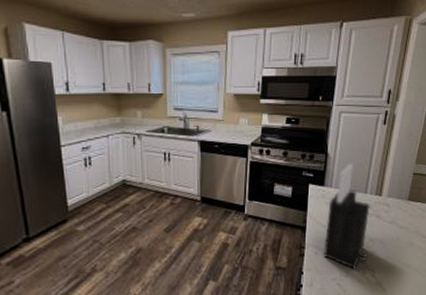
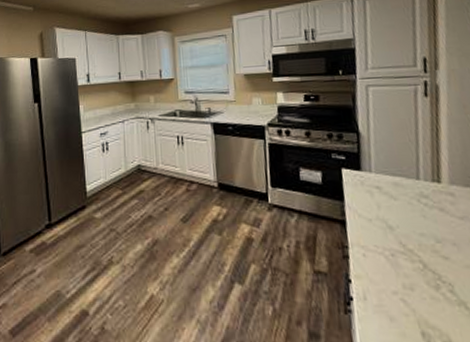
knife block: present [324,163,370,269] -> none [371,143,439,280]

